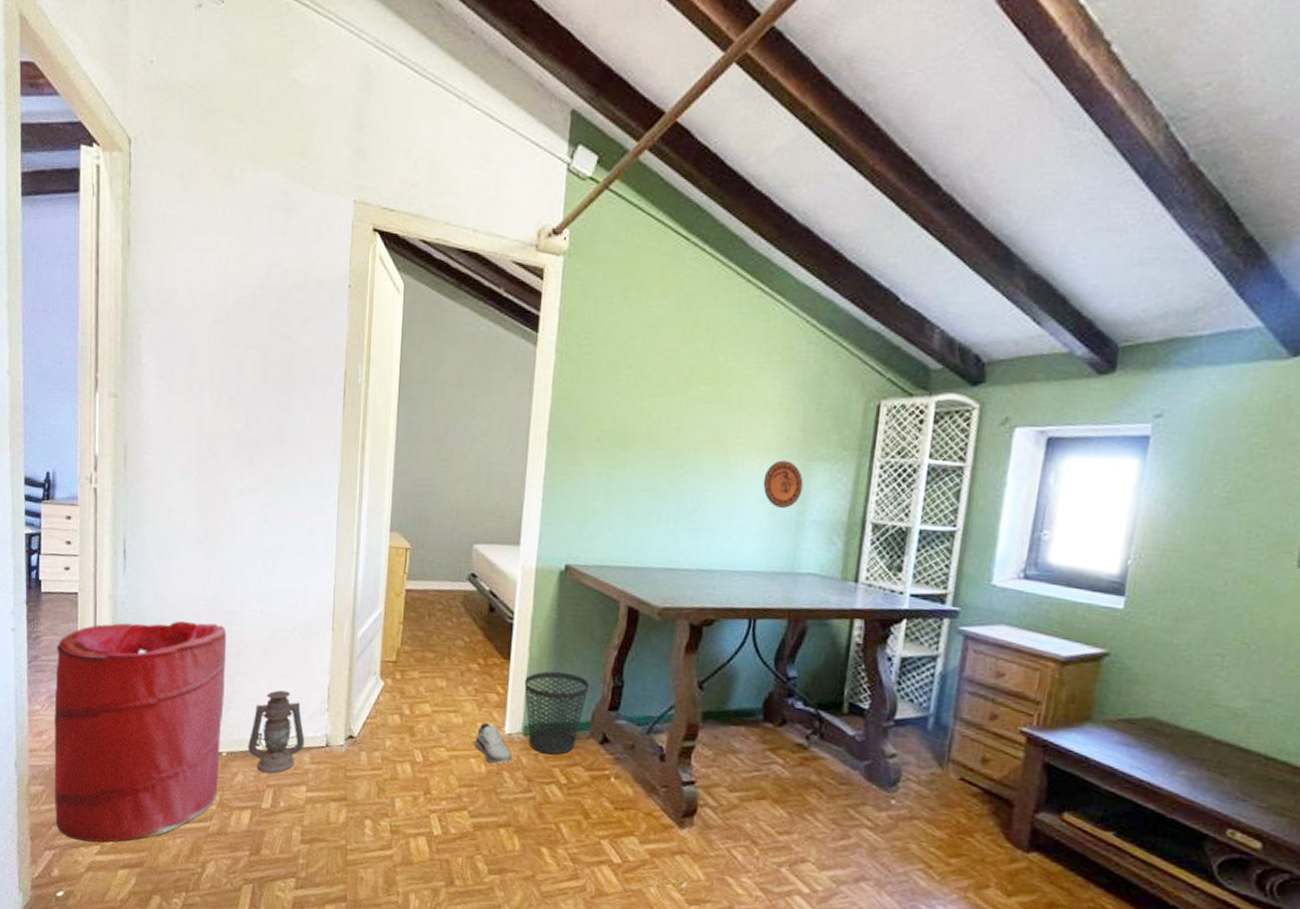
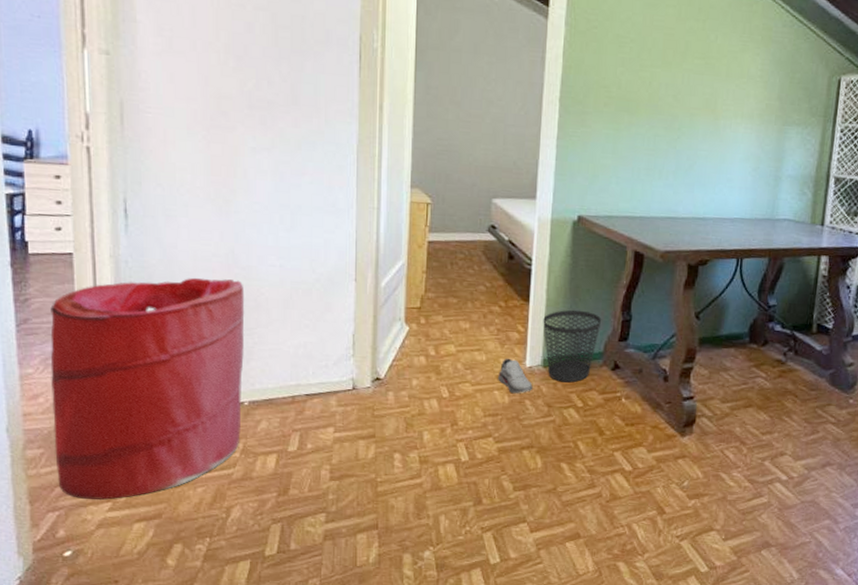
lantern: present [248,690,305,774] -> none [271,340,331,418]
decorative plate: present [763,460,804,508] -> none [747,124,780,165]

